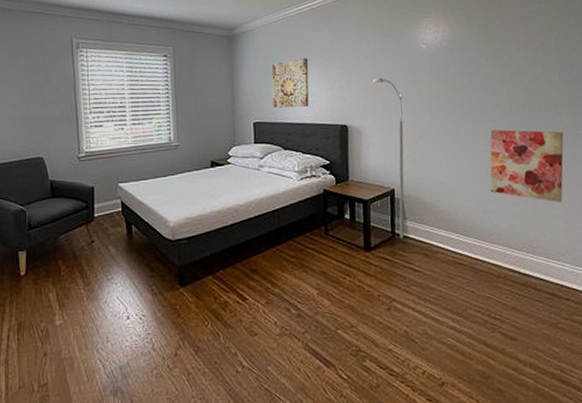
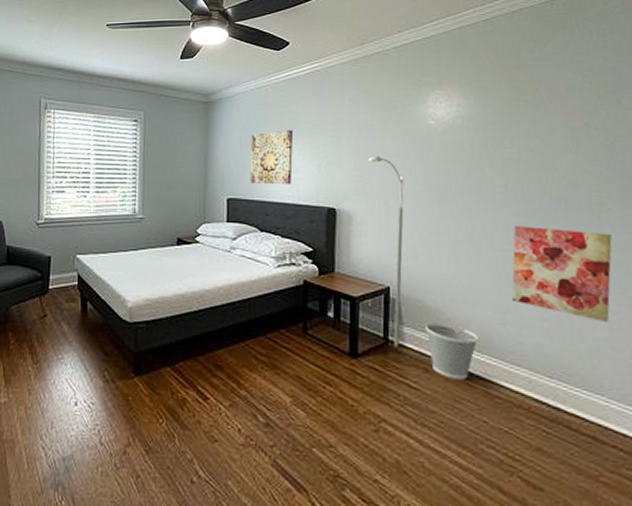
wastebasket: none [424,215,467,260] -> present [425,322,480,380]

